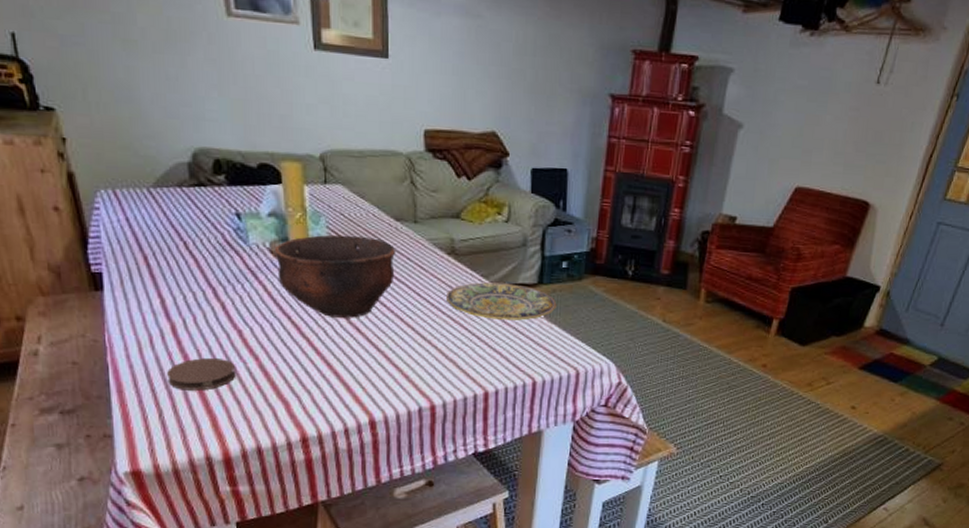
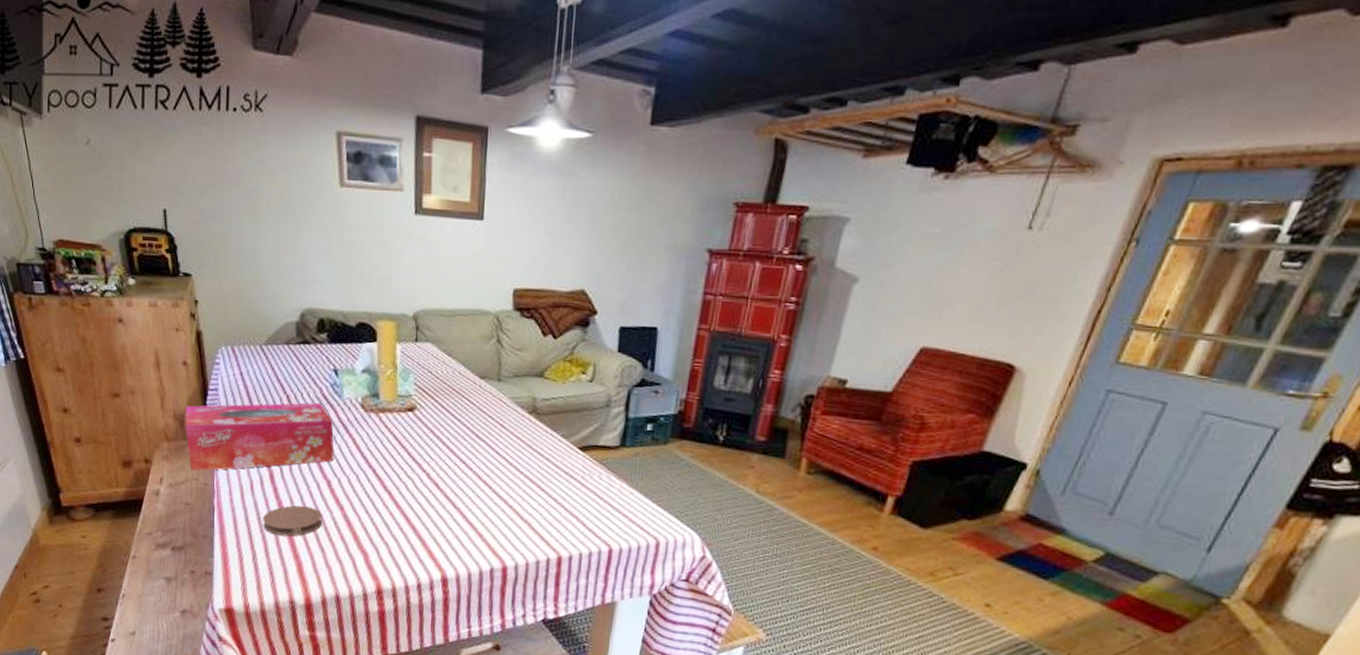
tissue box: none [61,249,244,328] -> present [185,402,334,472]
bowl: present [274,234,396,318] -> none [365,391,479,474]
plate: present [447,282,557,320] -> none [525,442,639,484]

